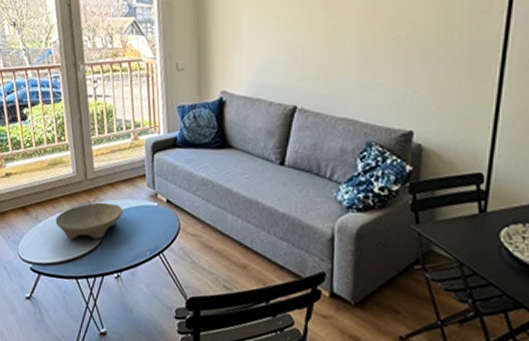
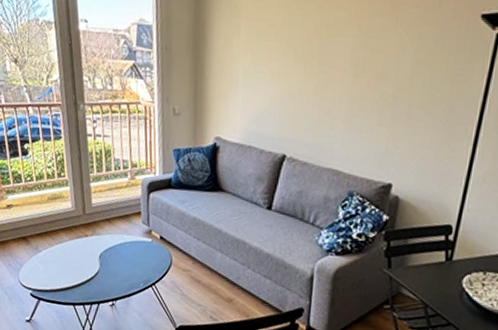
bowl: present [55,202,124,240] -> none [54,235,119,271]

